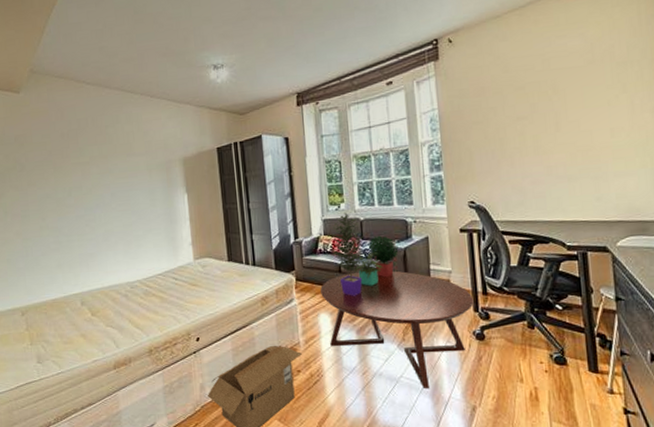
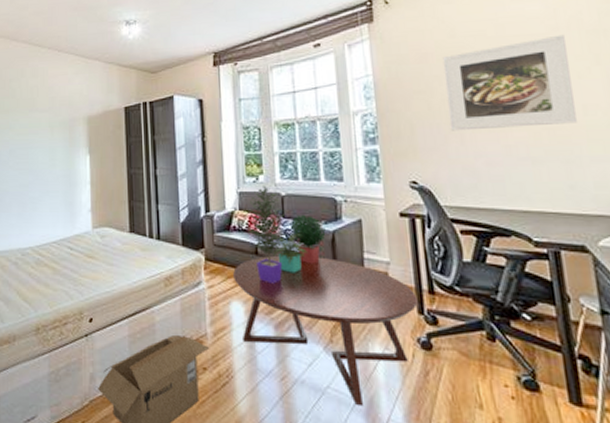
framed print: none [497,66,605,156] -> present [442,34,577,131]

